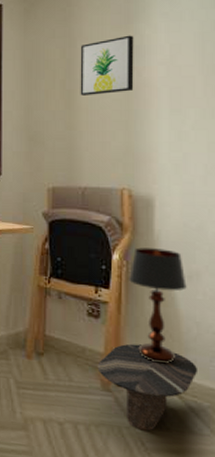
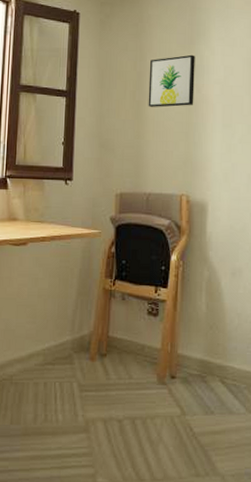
side table: present [97,343,197,431] -> none [154,337,237,417]
table lamp: present [129,247,187,364] -> none [184,248,231,353]

